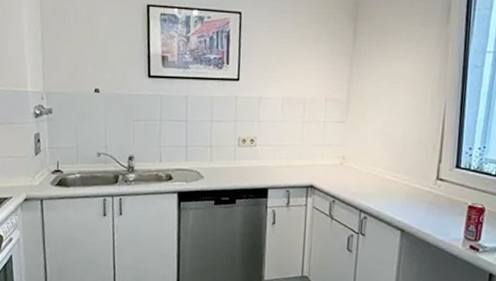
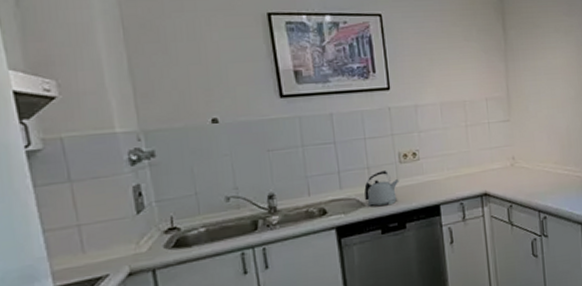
kettle: none [205,150,236,181] -> present [364,169,400,206]

